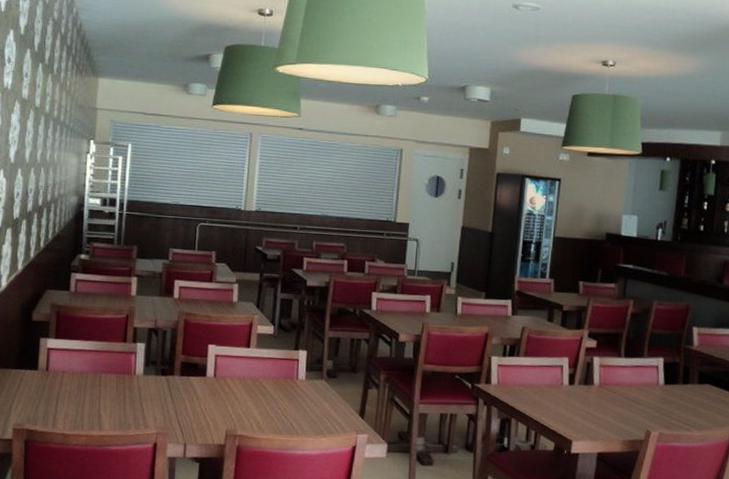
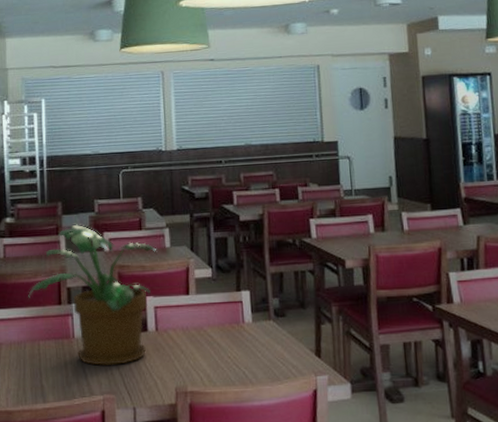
potted plant: none [95,268,224,404] -> present [28,224,156,366]

